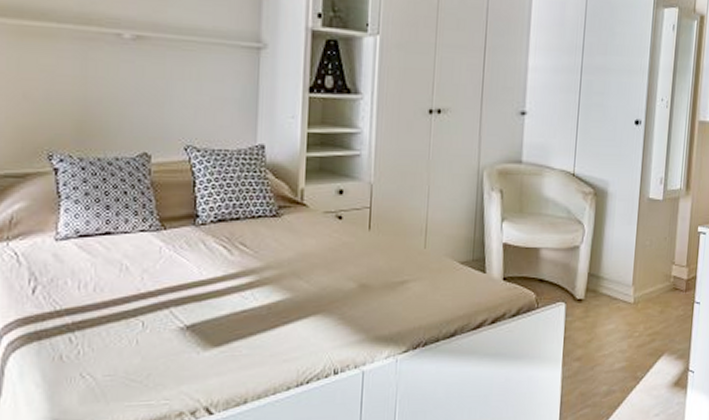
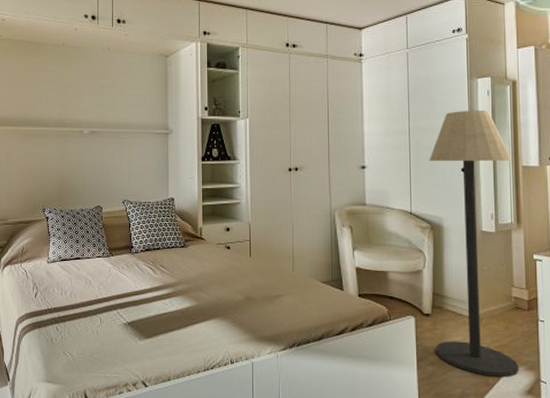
floor lamp: none [585,47,690,370] -> present [429,109,519,378]

